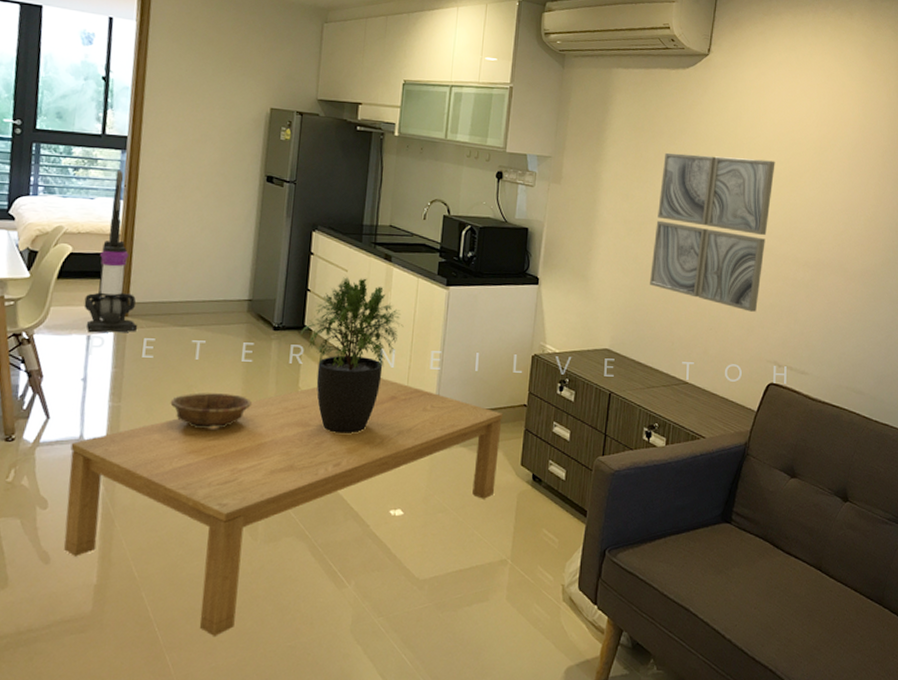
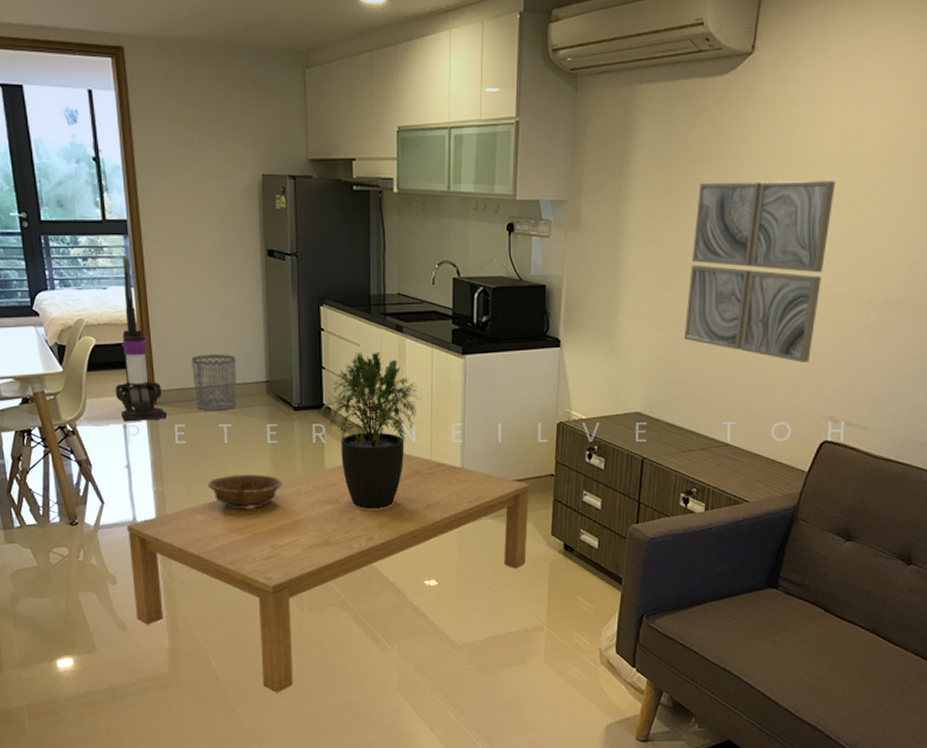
waste bin: none [171,269,221,327] -> present [191,354,237,411]

